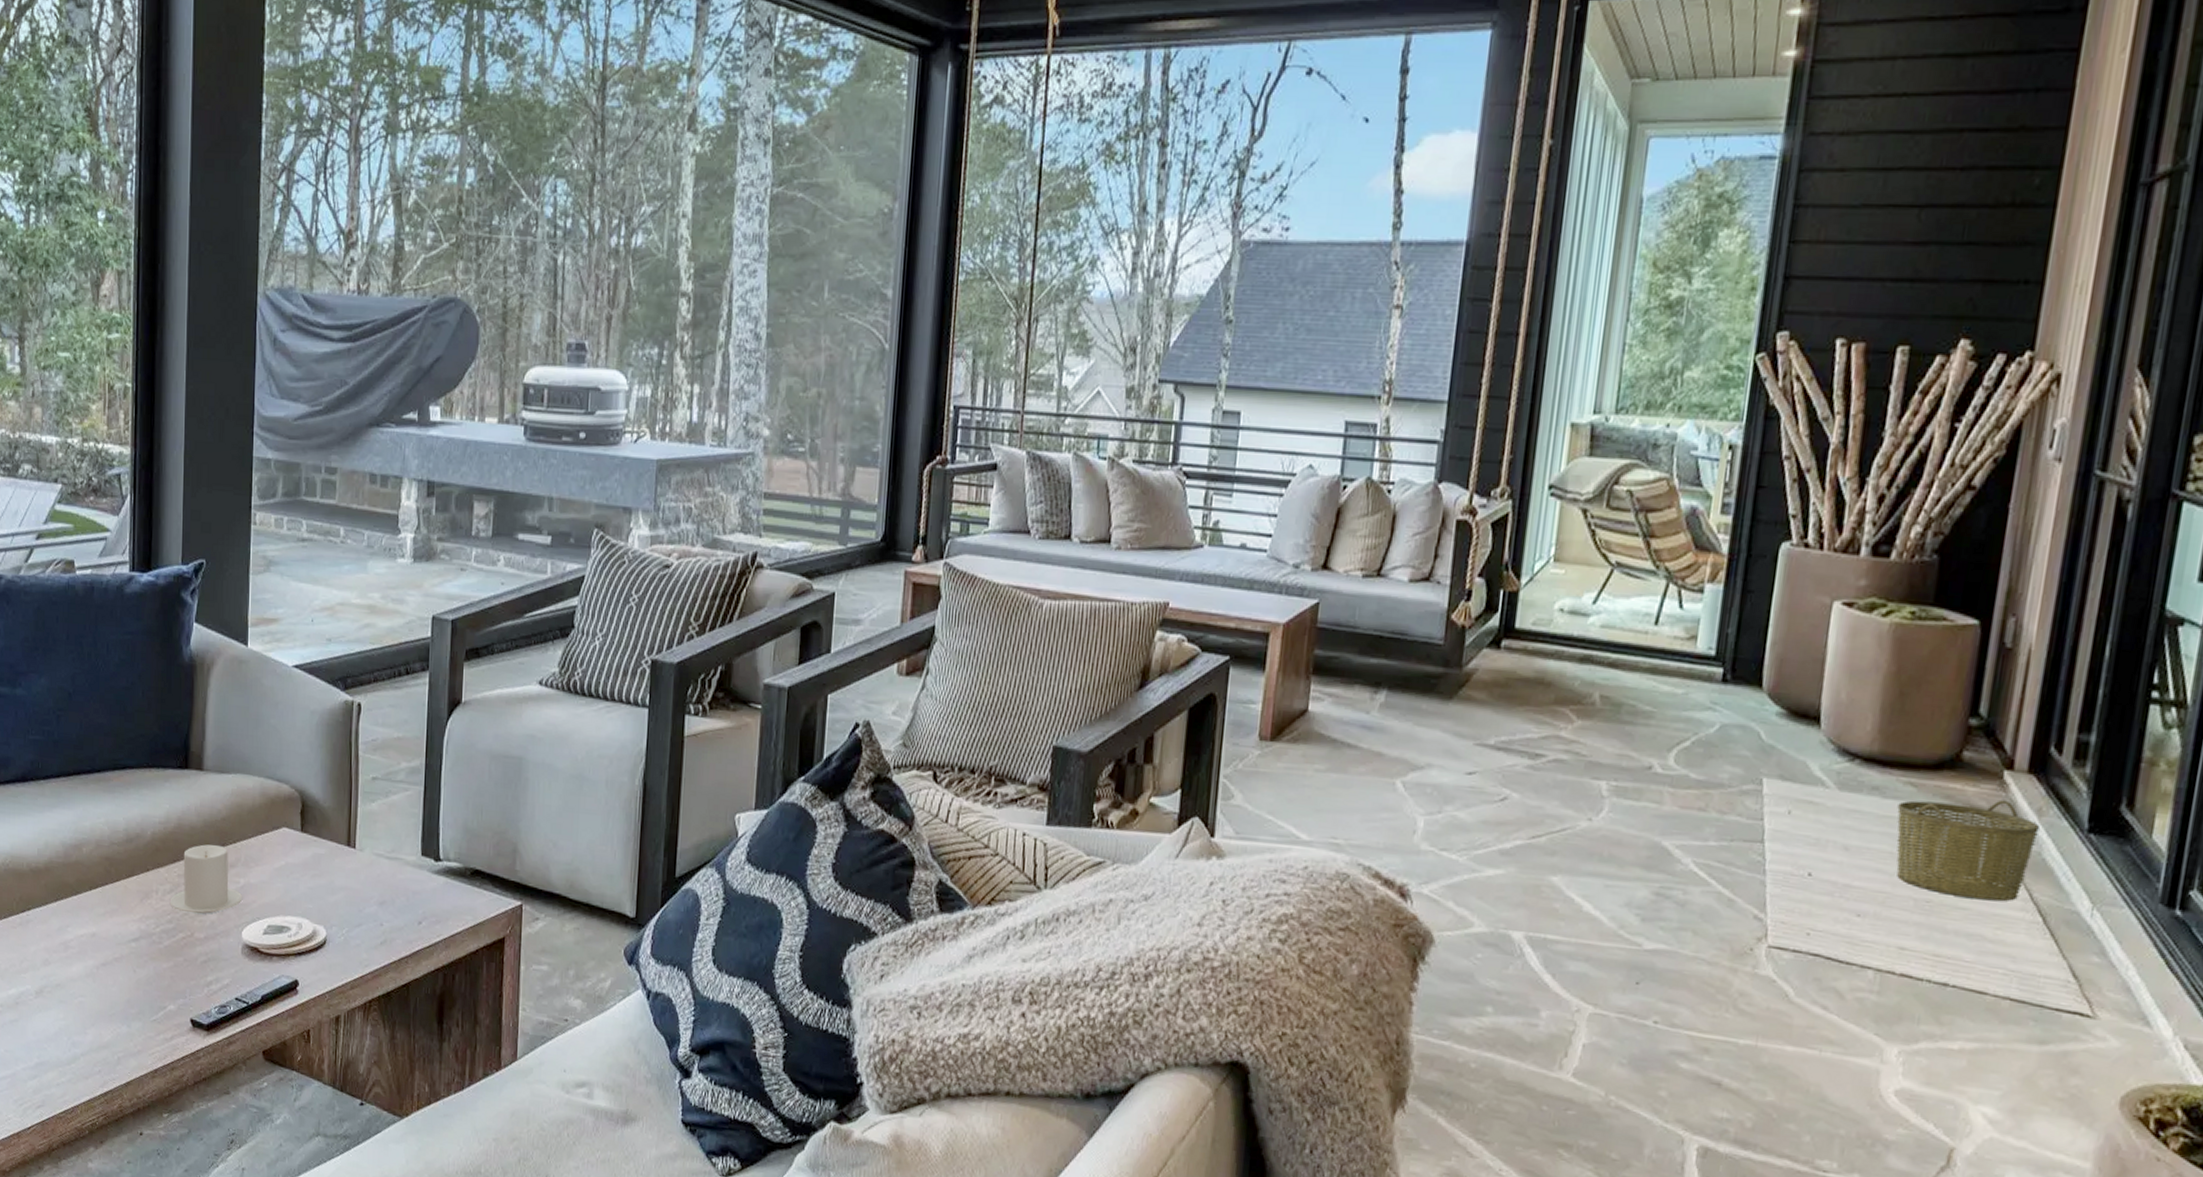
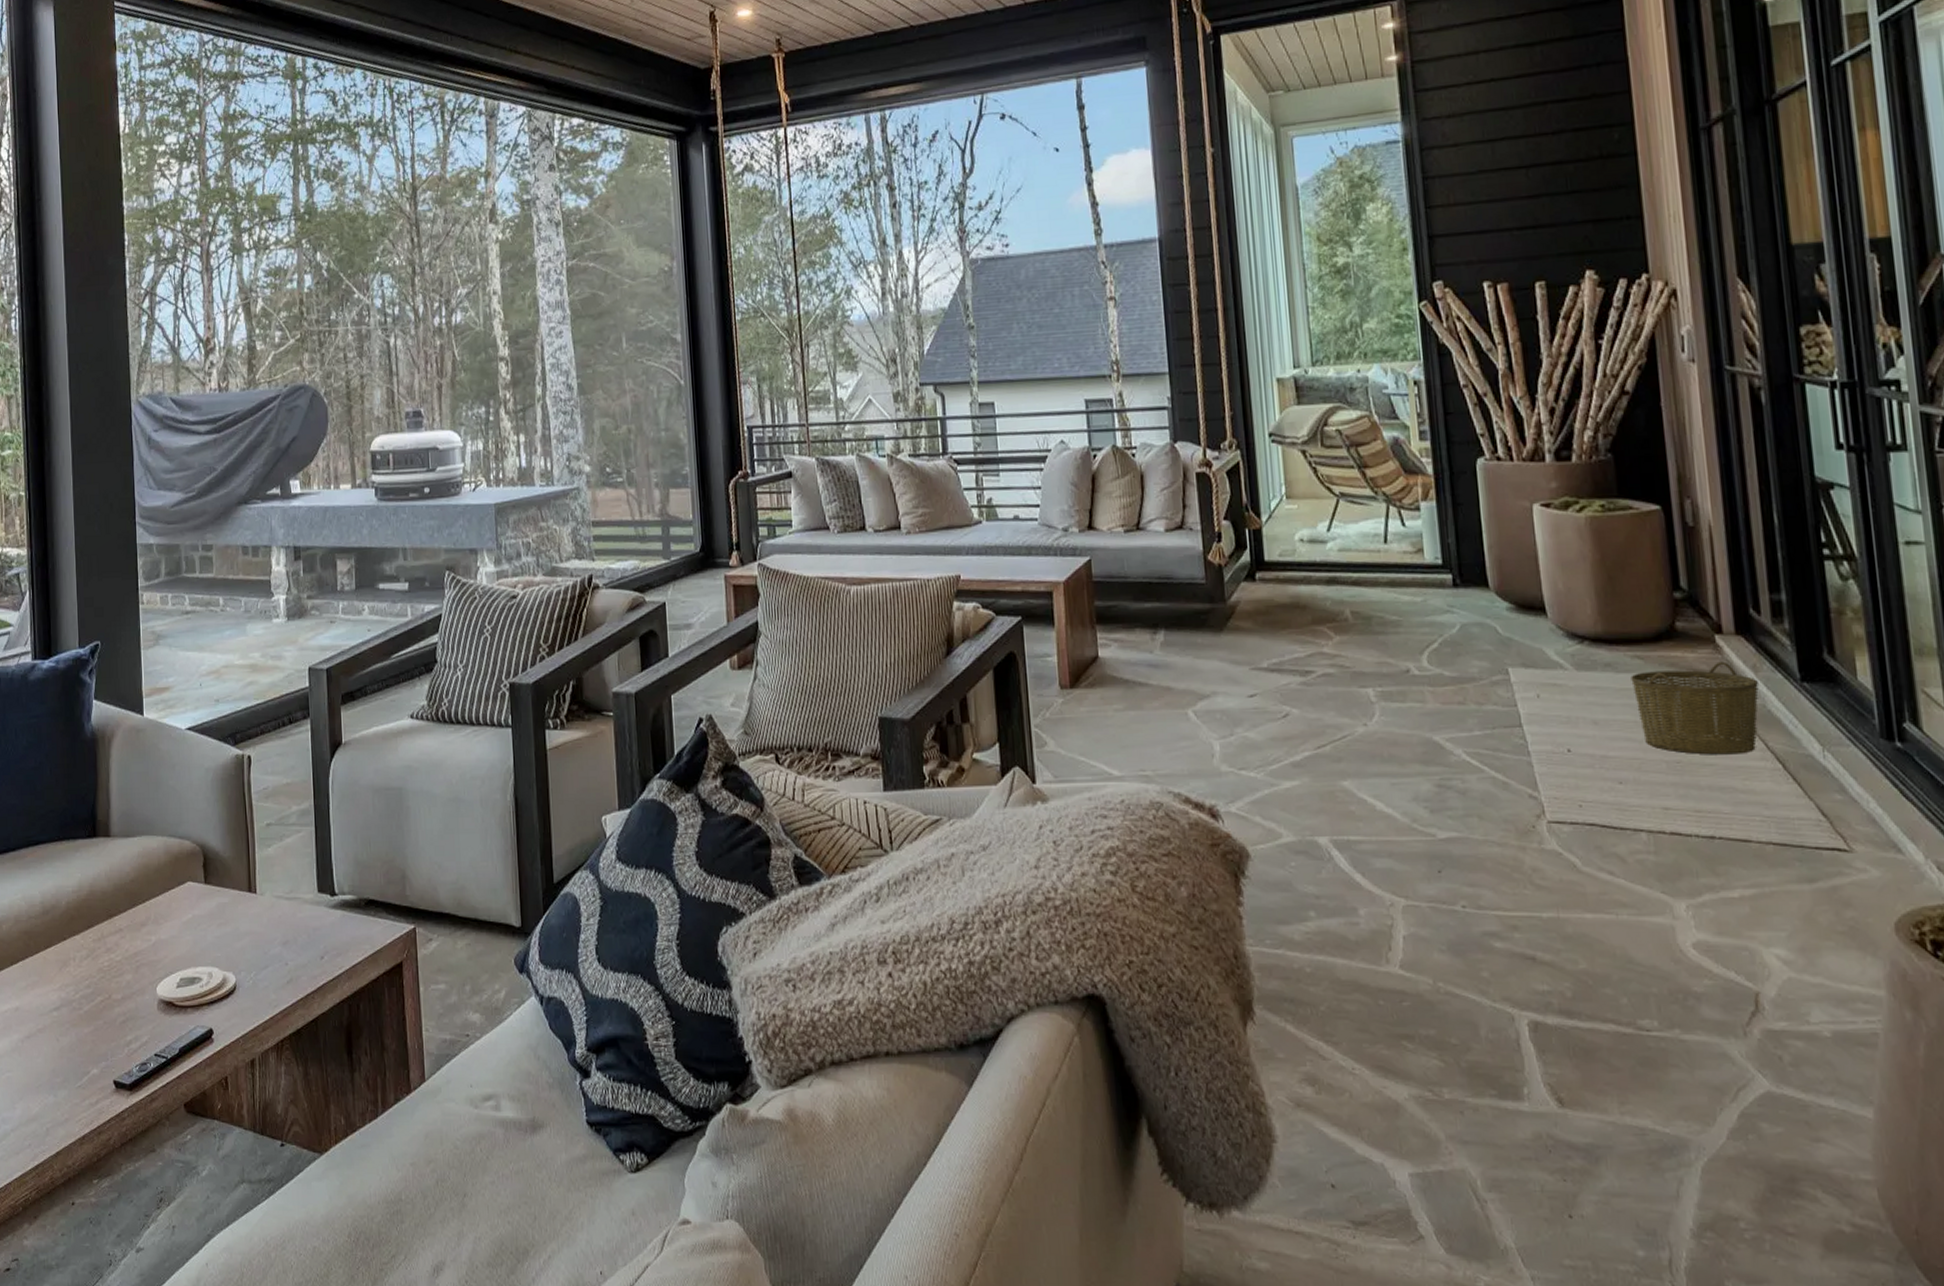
candle: present [169,844,243,915] -> none [87,907,155,976]

